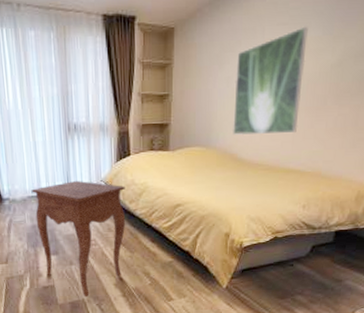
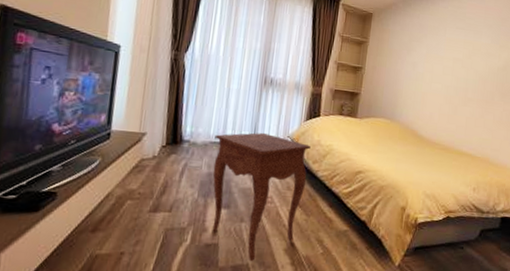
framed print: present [233,26,308,135] -> none [415,33,480,119]

